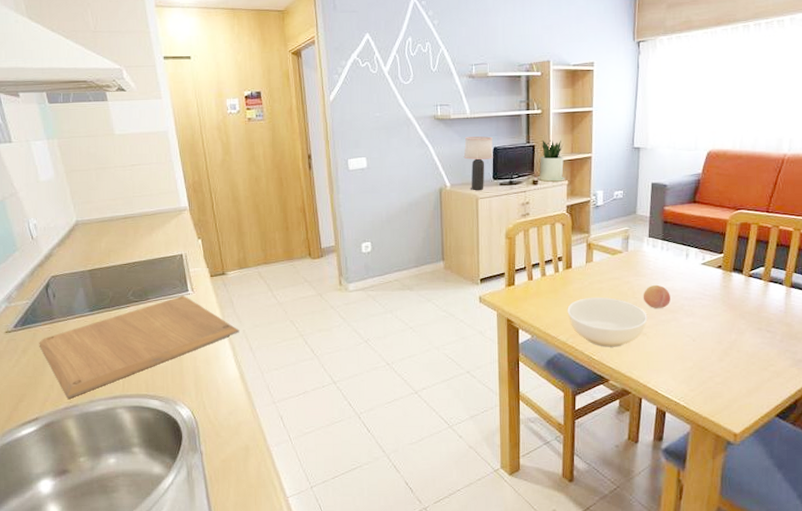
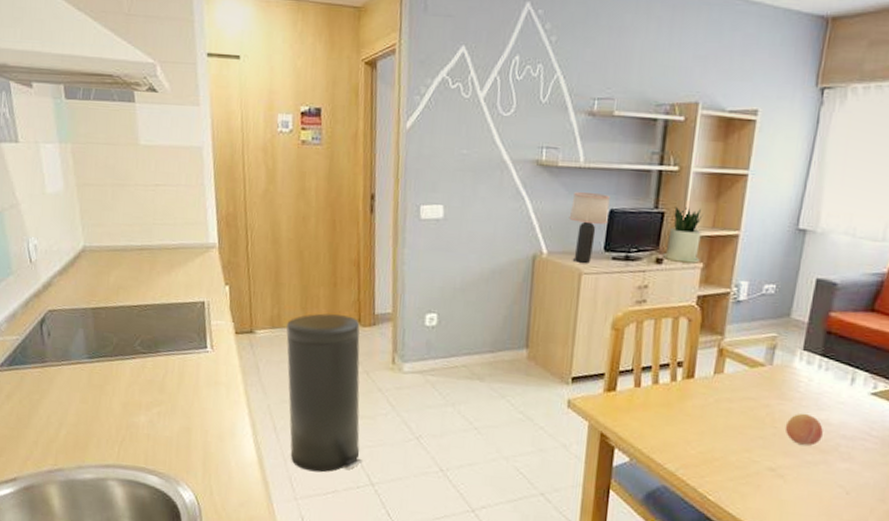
chopping board: present [39,295,239,399] -> none [26,352,263,461]
pedal bin: none [252,252,324,379] -> present [286,313,362,472]
bowl: present [567,297,648,347] -> none [681,419,789,489]

